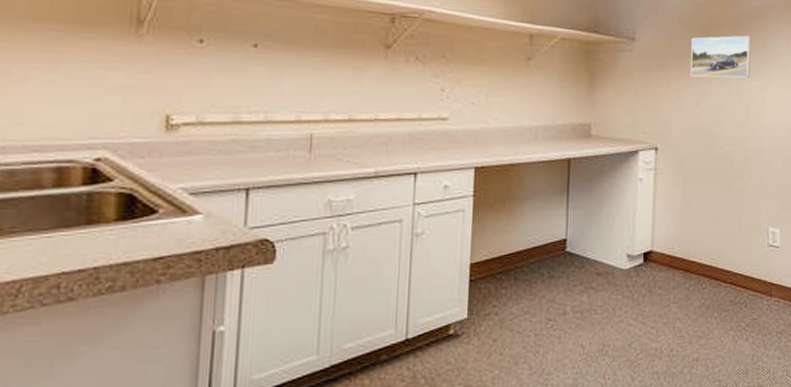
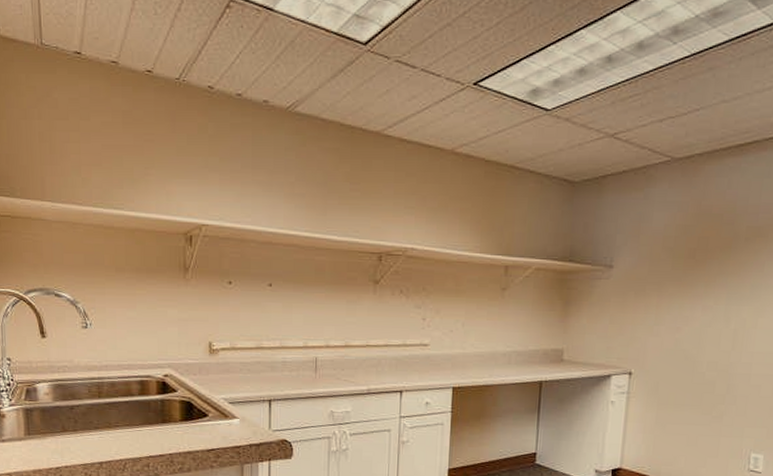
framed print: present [691,35,751,78] -> none [672,258,747,303]

